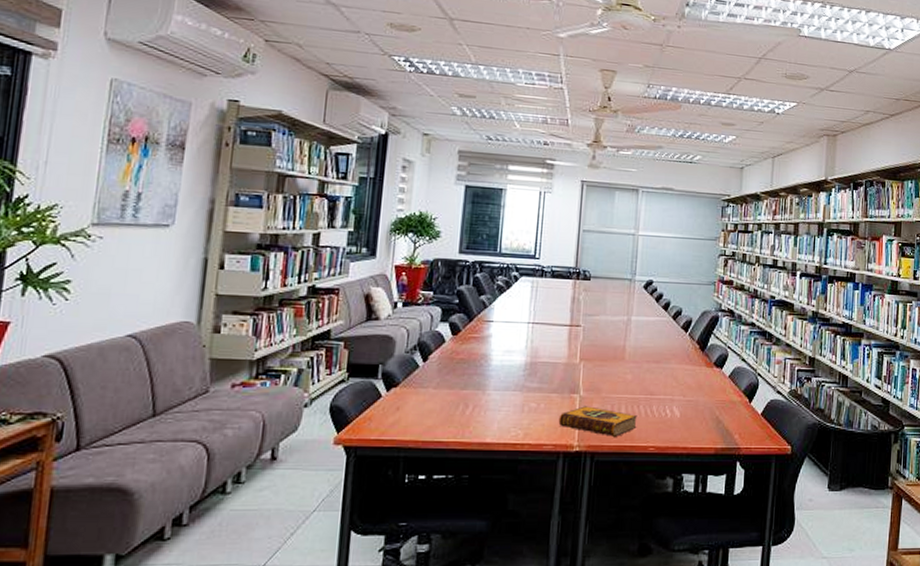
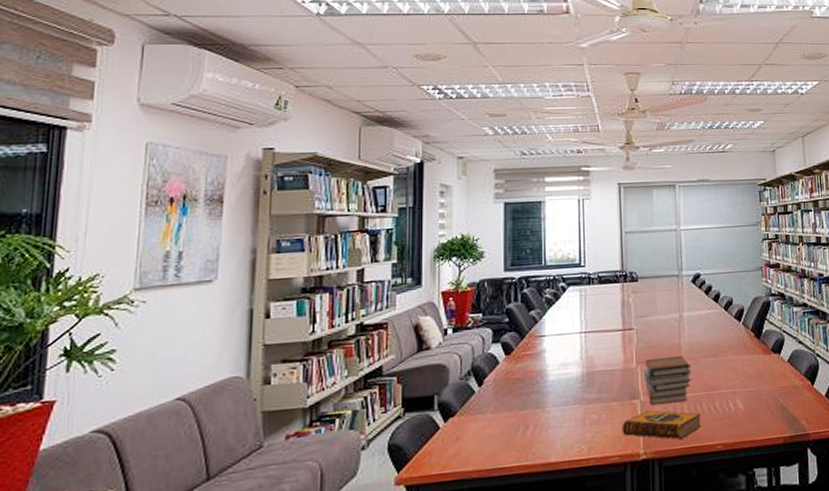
book stack: none [585,357,634,401] -> present [643,356,692,404]

